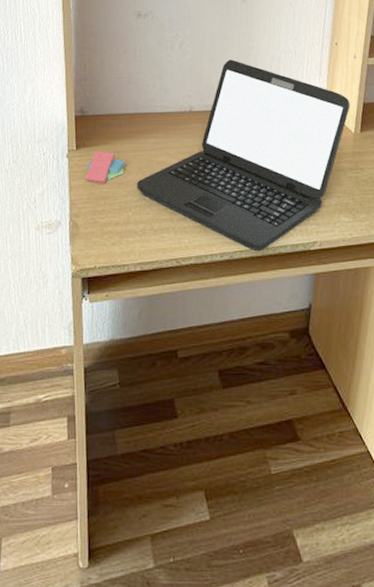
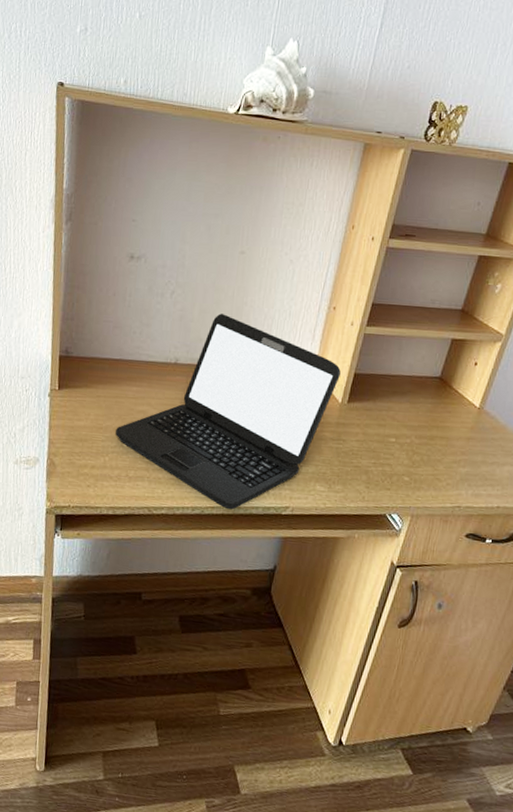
sticky notes: present [85,151,125,183] -> none [65,393,106,426]

